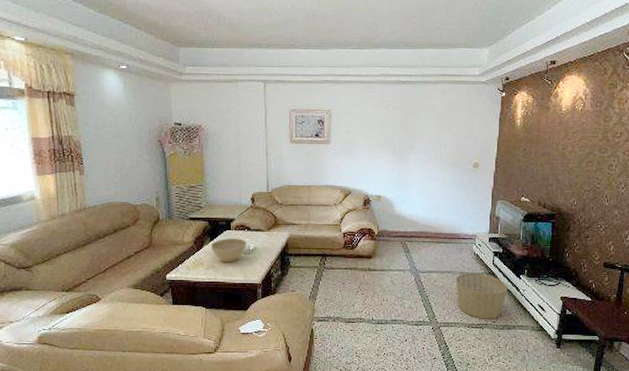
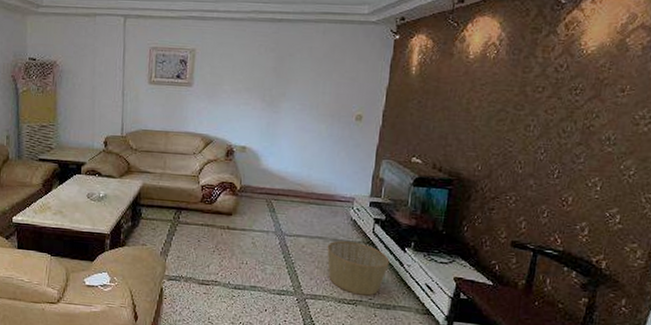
bowl: present [211,239,247,263] -> none [60,183,97,209]

